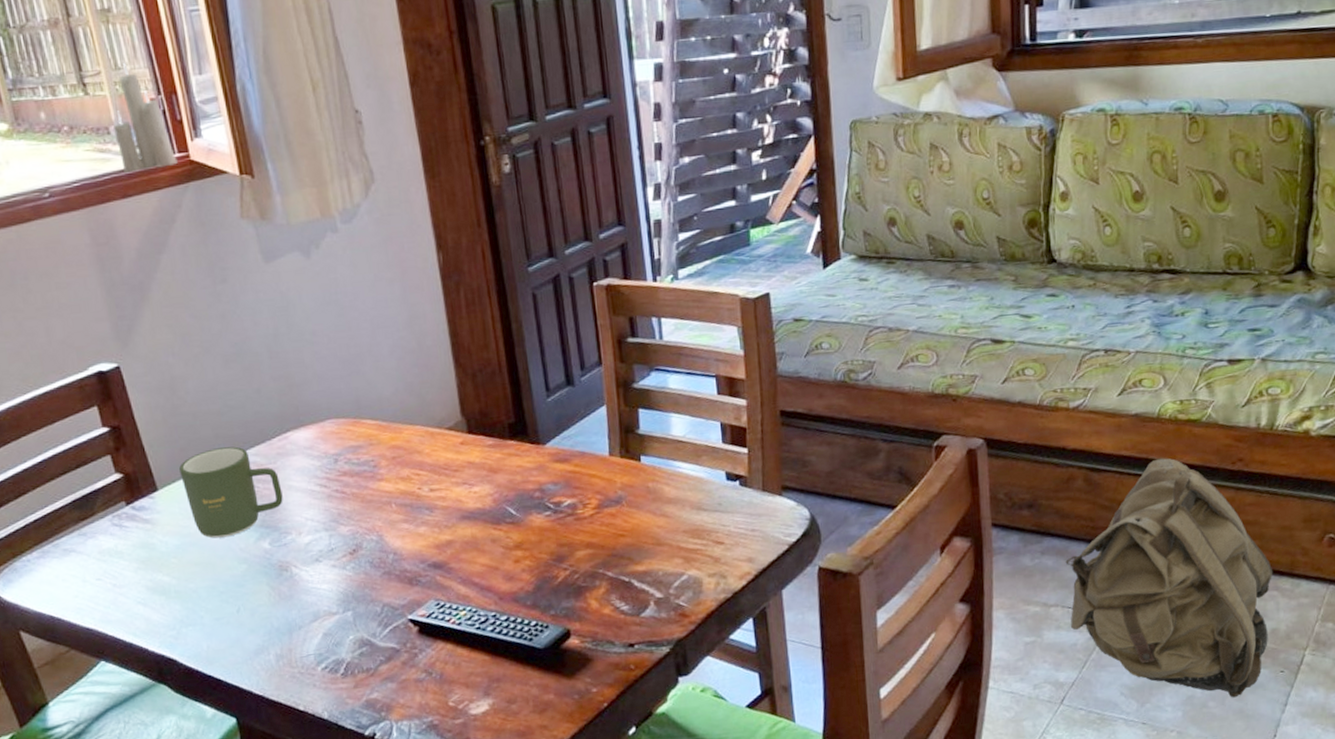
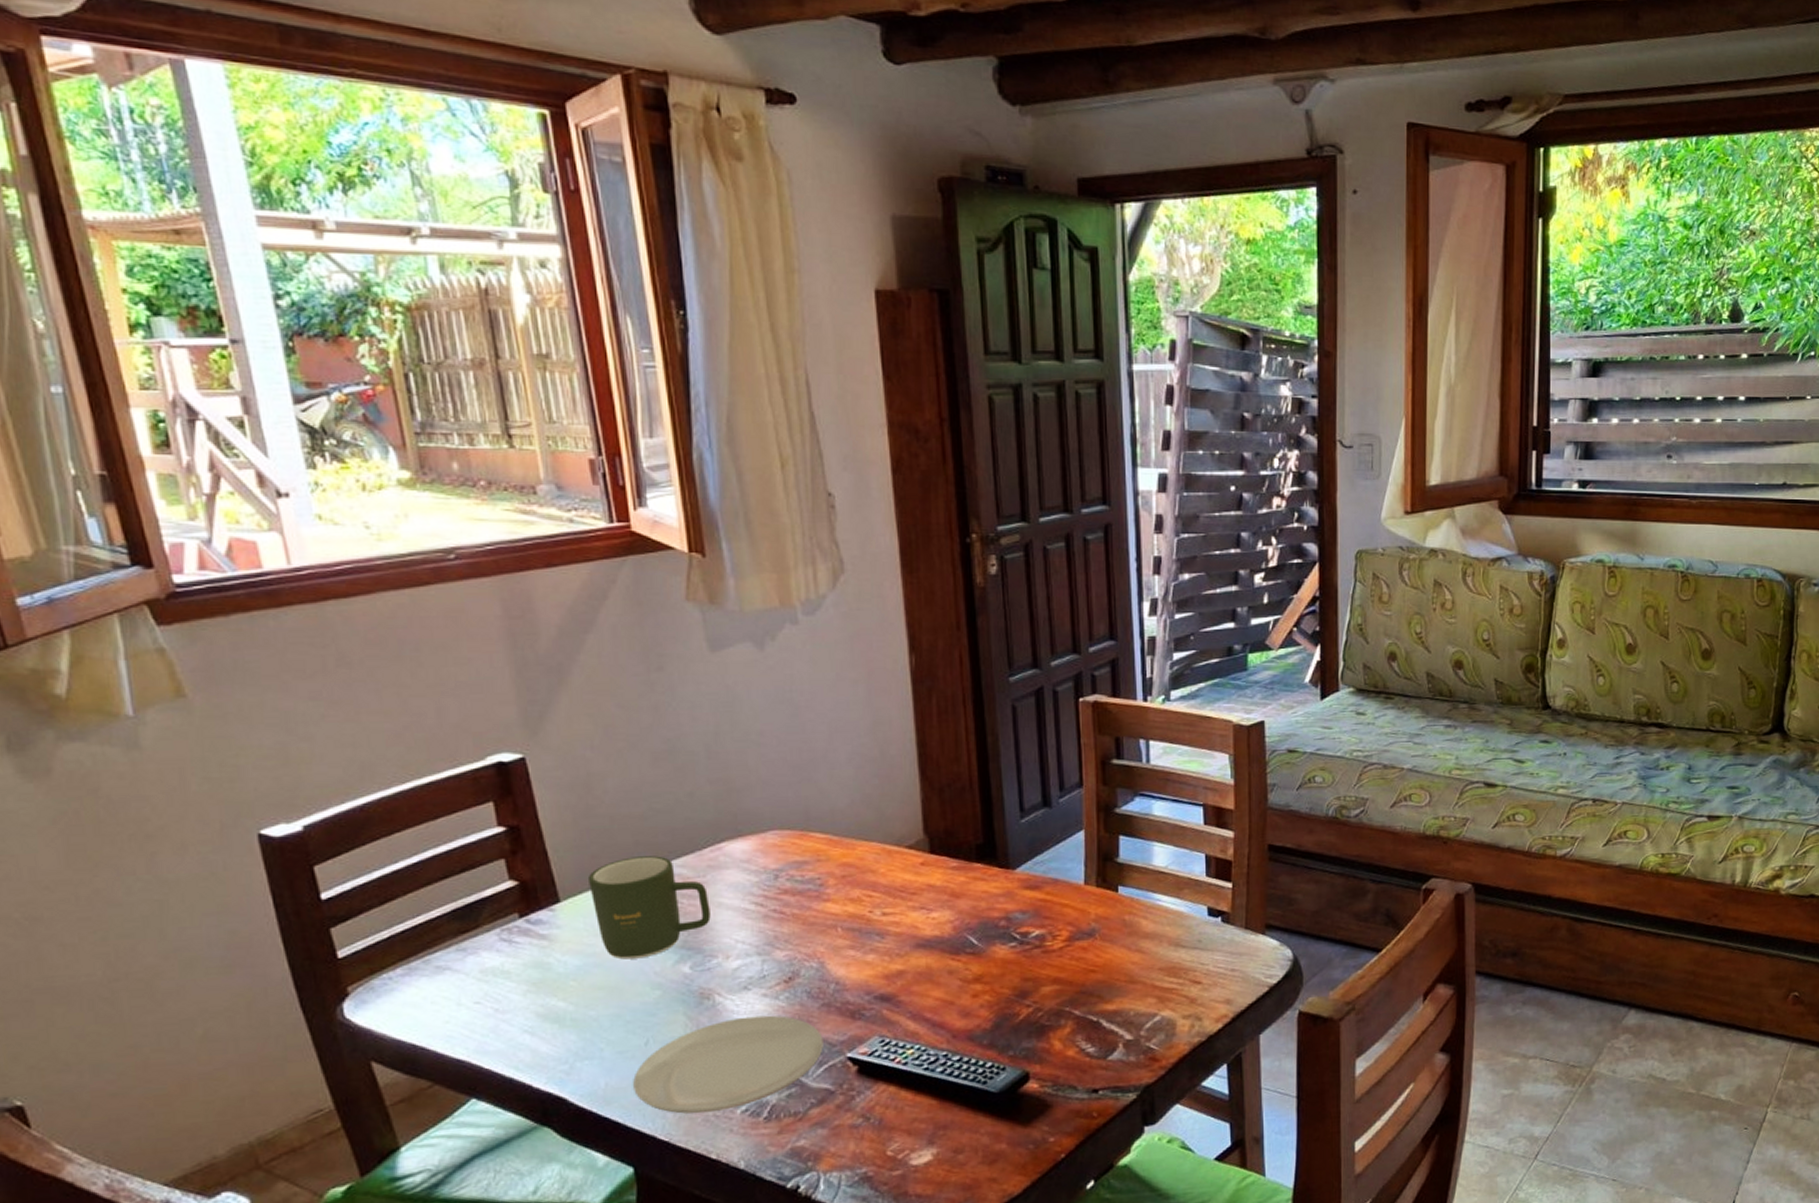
candle: present [113,62,178,174] -> none [542,415,616,540]
plate: none [229,583,387,671] -> present [633,1015,823,1114]
backpack: present [1065,458,1273,698] -> none [1546,910,1742,1155]

